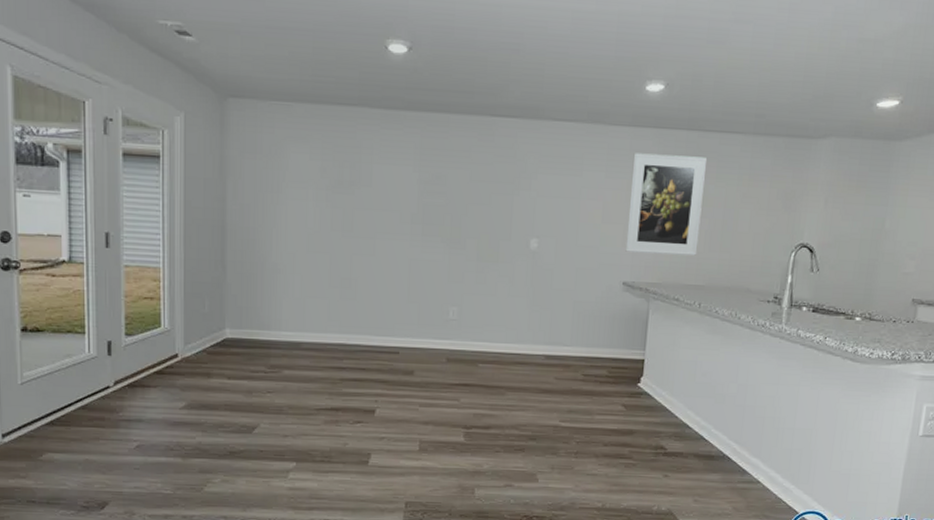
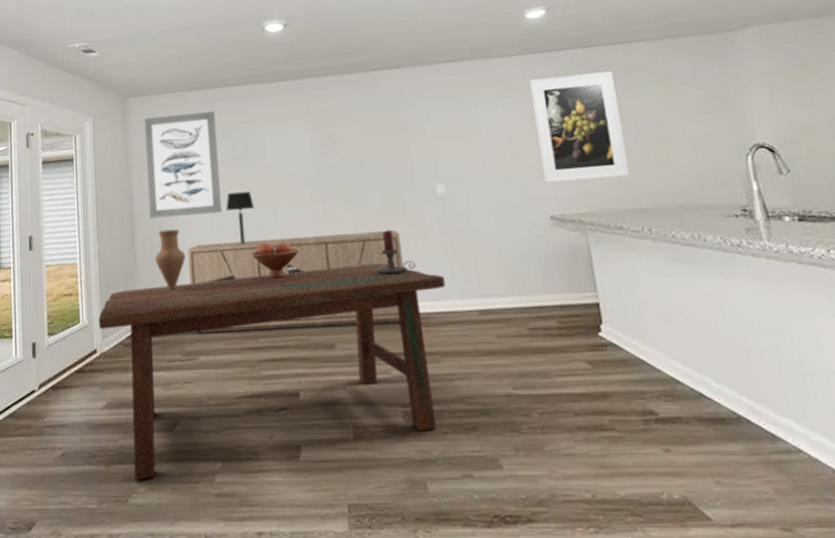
dining table: none [181,300,522,472] -> present [98,263,446,480]
wall art: none [242,124,323,236] -> present [144,110,222,218]
vase: none [246,246,278,306] -> present [155,229,185,290]
sideboard: none [280,265,489,359] -> present [187,230,404,334]
table lamp: none [325,218,353,272] -> present [226,191,254,245]
fruit bowl: none [344,271,392,307] -> present [250,242,299,279]
candle holder: none [461,275,499,317] -> present [375,229,416,275]

